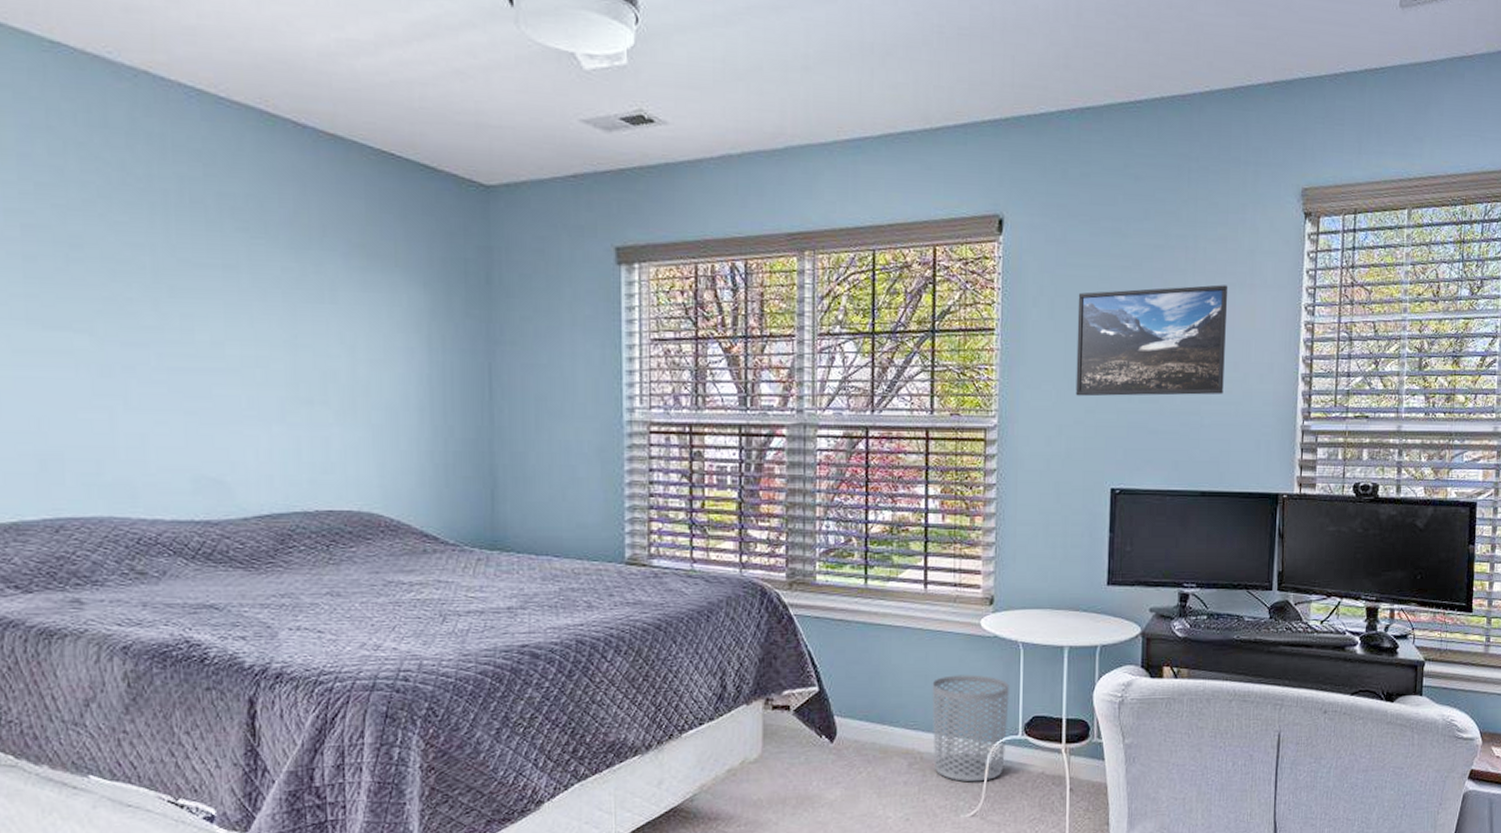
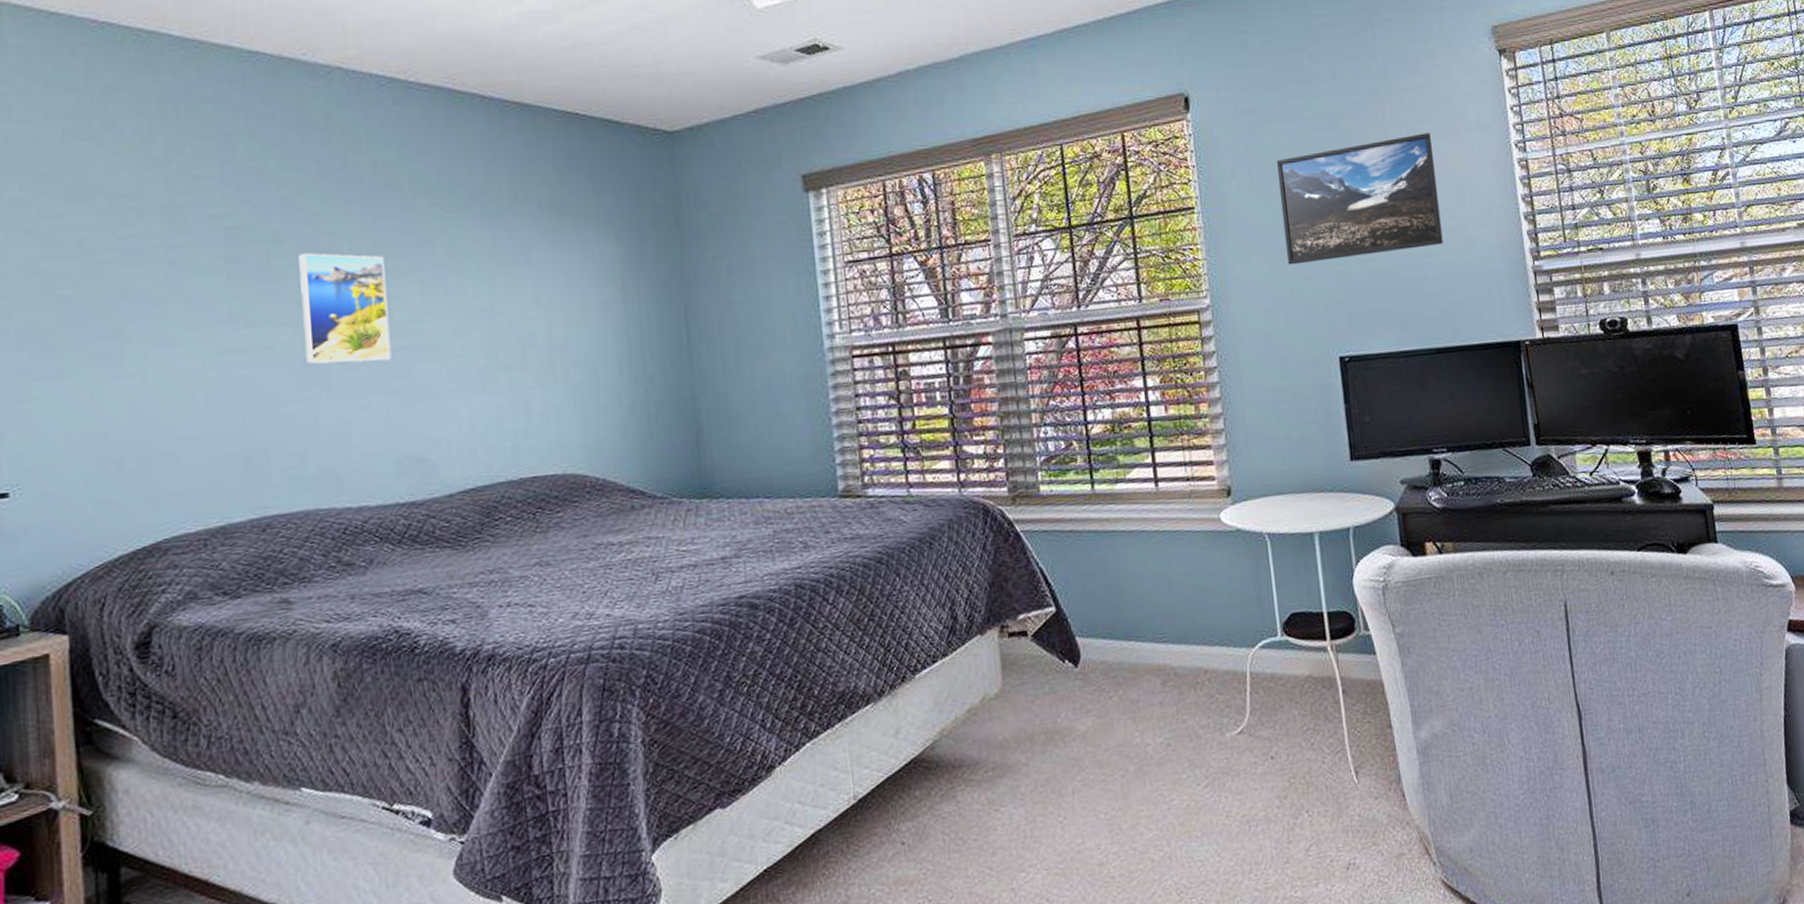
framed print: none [98,261,191,380] -> present [298,253,392,365]
waste bin: present [932,674,1009,782] -> none [1176,574,1267,696]

